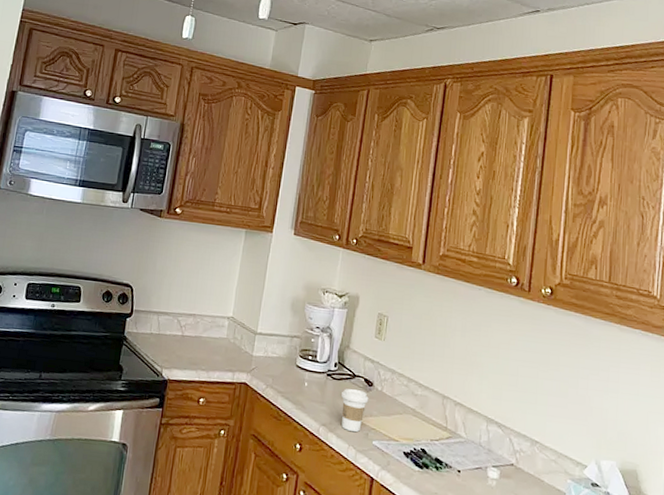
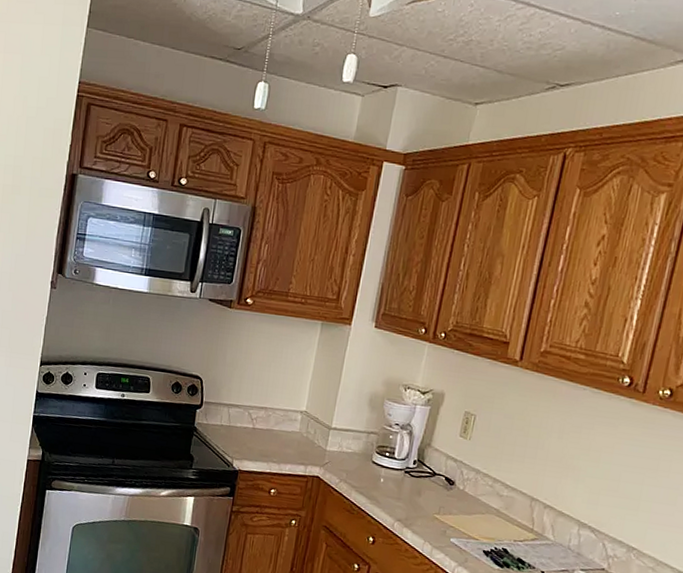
coffee cup: present [341,388,369,432] -> none [418,486,449,529]

